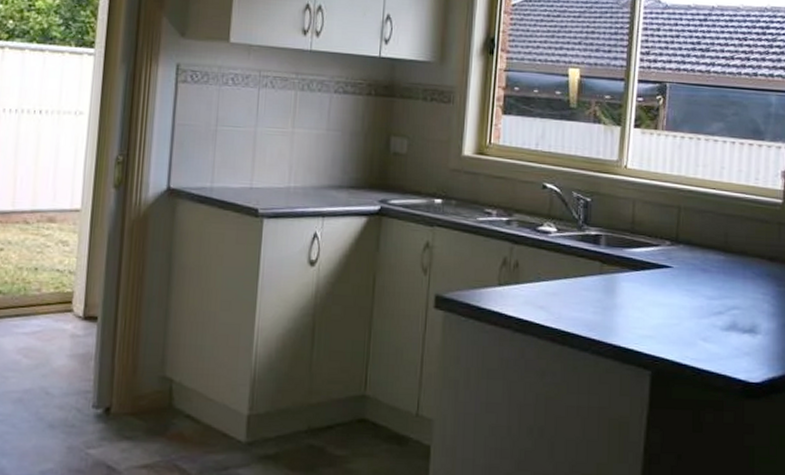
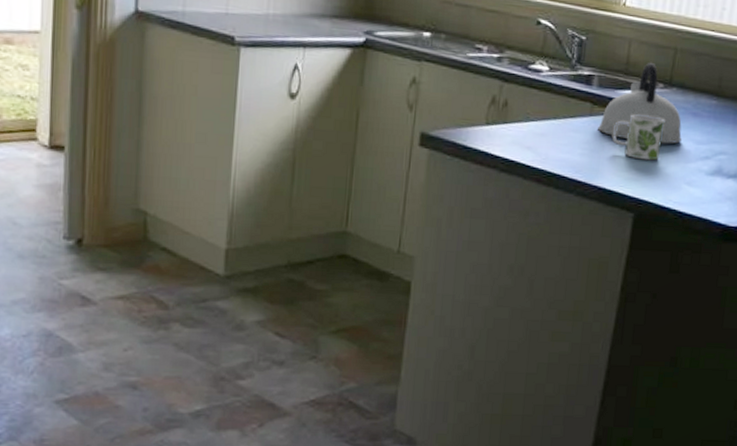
kettle: none [609,220,694,300] -> present [598,62,683,144]
mug: none [623,272,675,317] -> present [612,114,665,161]

